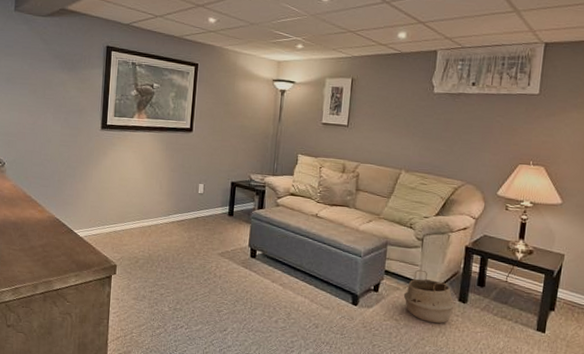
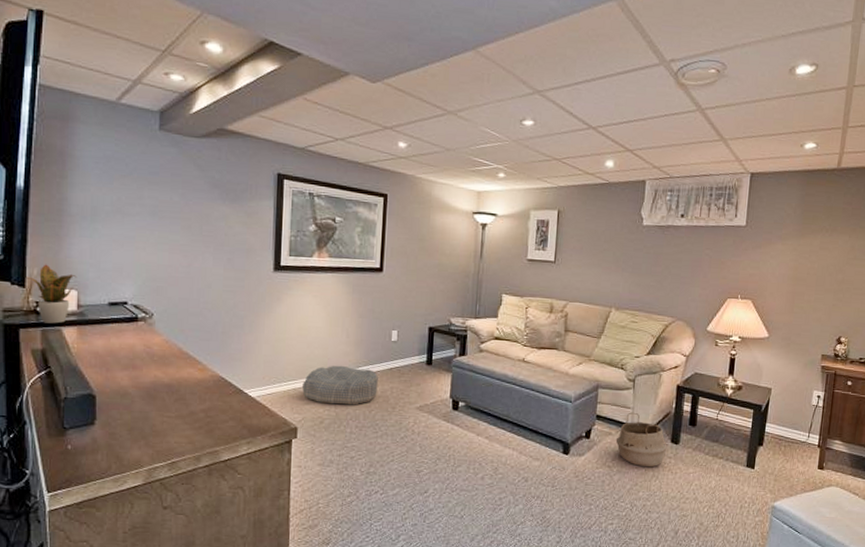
dog bed: none [121,212,187,249] -> present [302,365,379,405]

